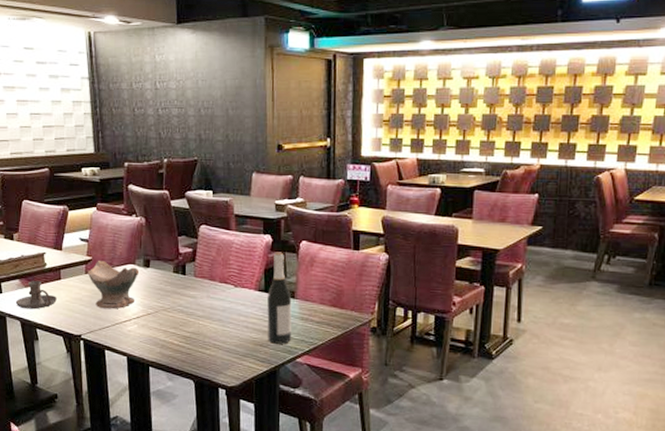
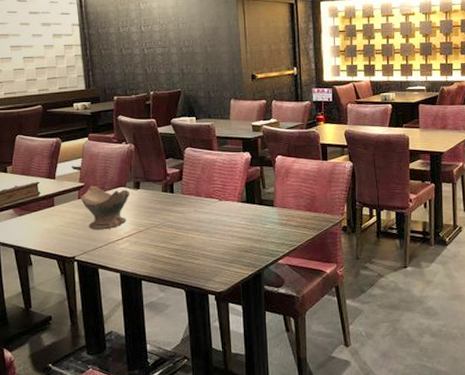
candle holder: present [15,281,57,310] -> none [9,209,50,237]
wine bottle: present [267,252,292,344] -> none [249,166,273,249]

